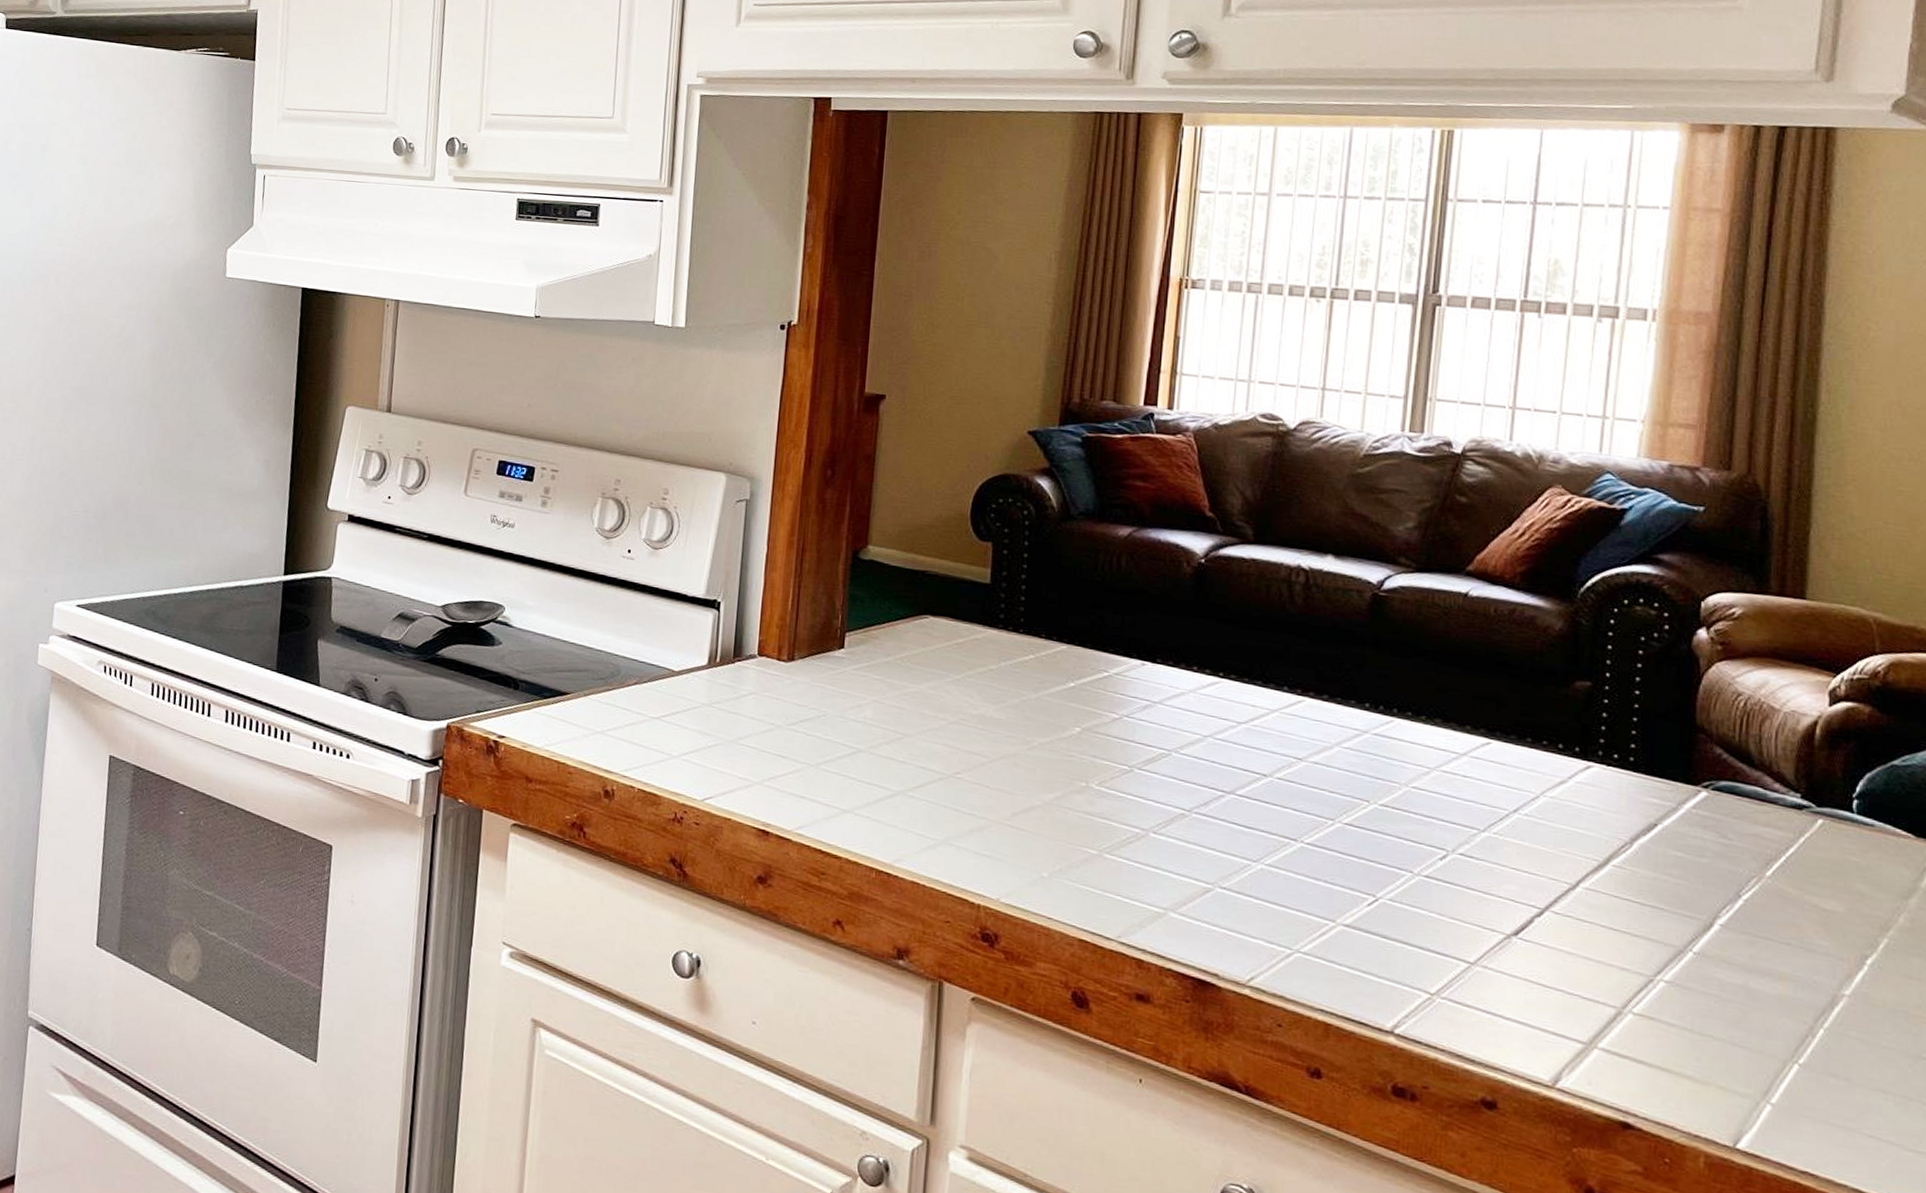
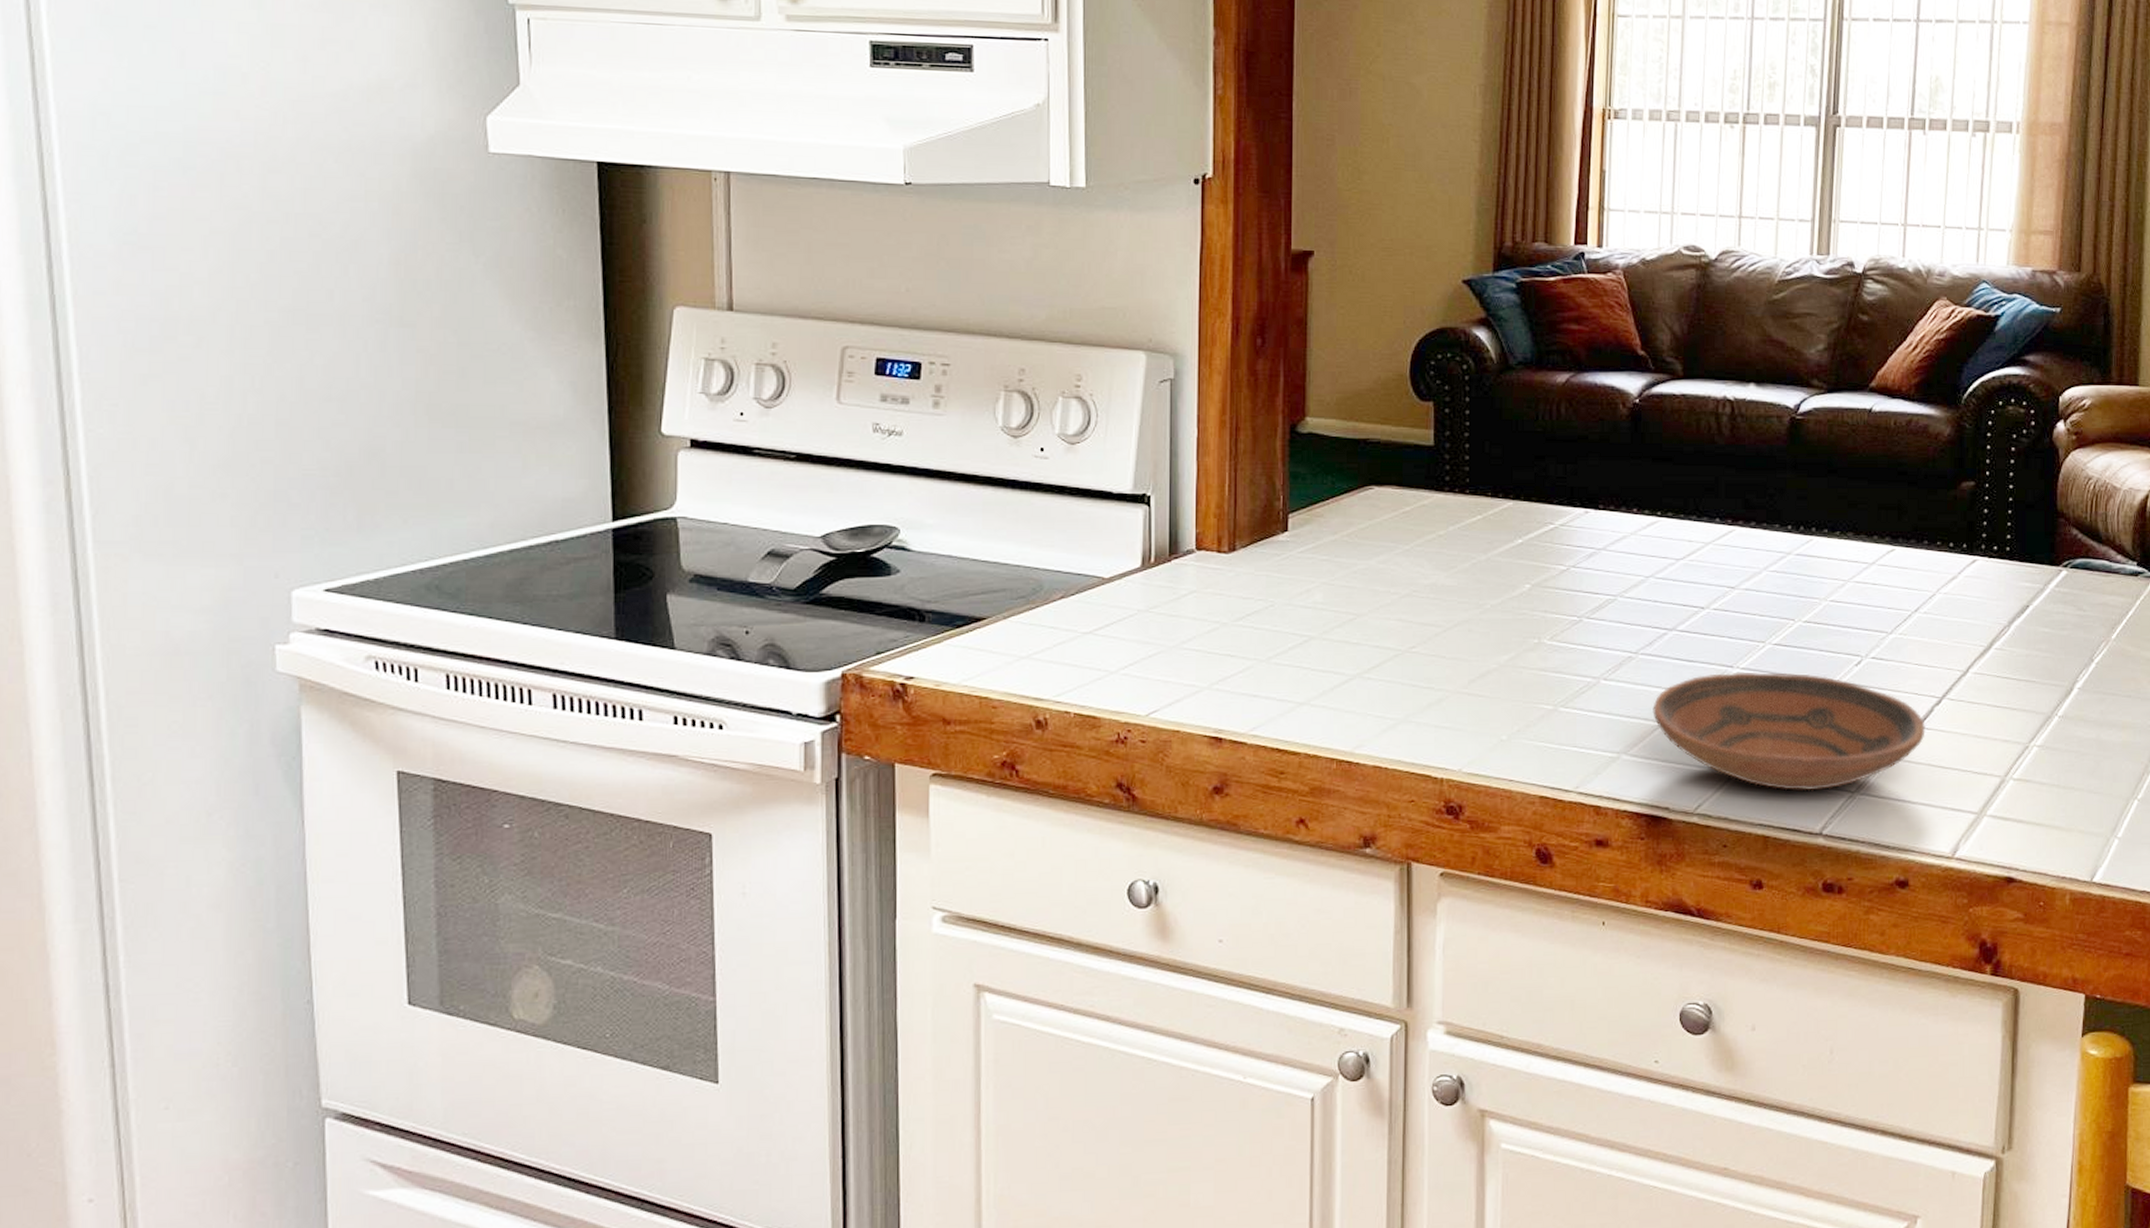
bowl: none [1205,844,1523,987] -> present [1653,671,1925,791]

